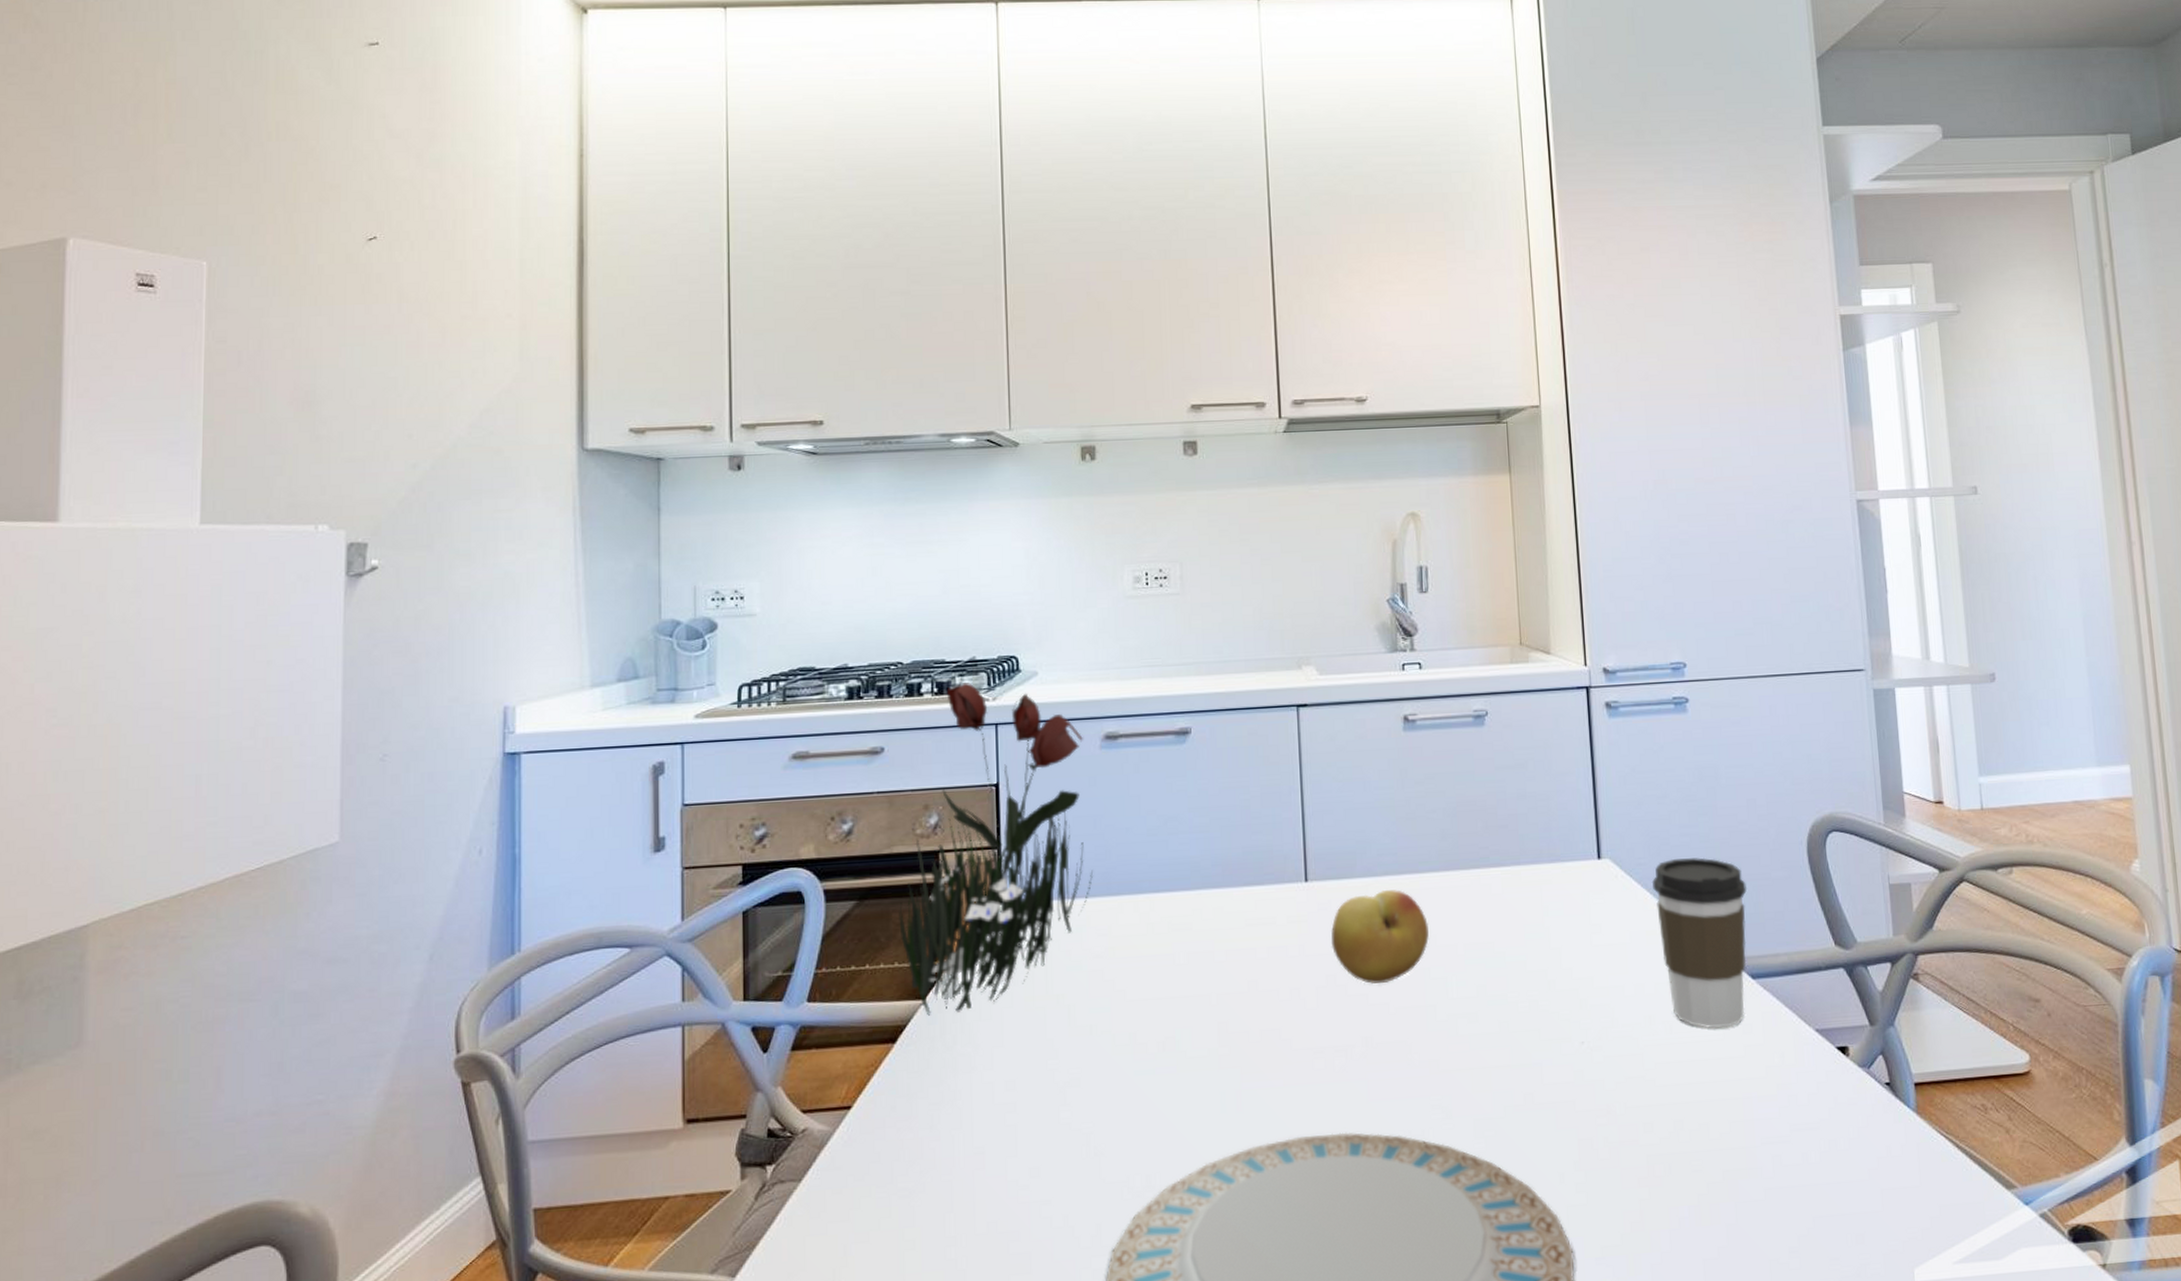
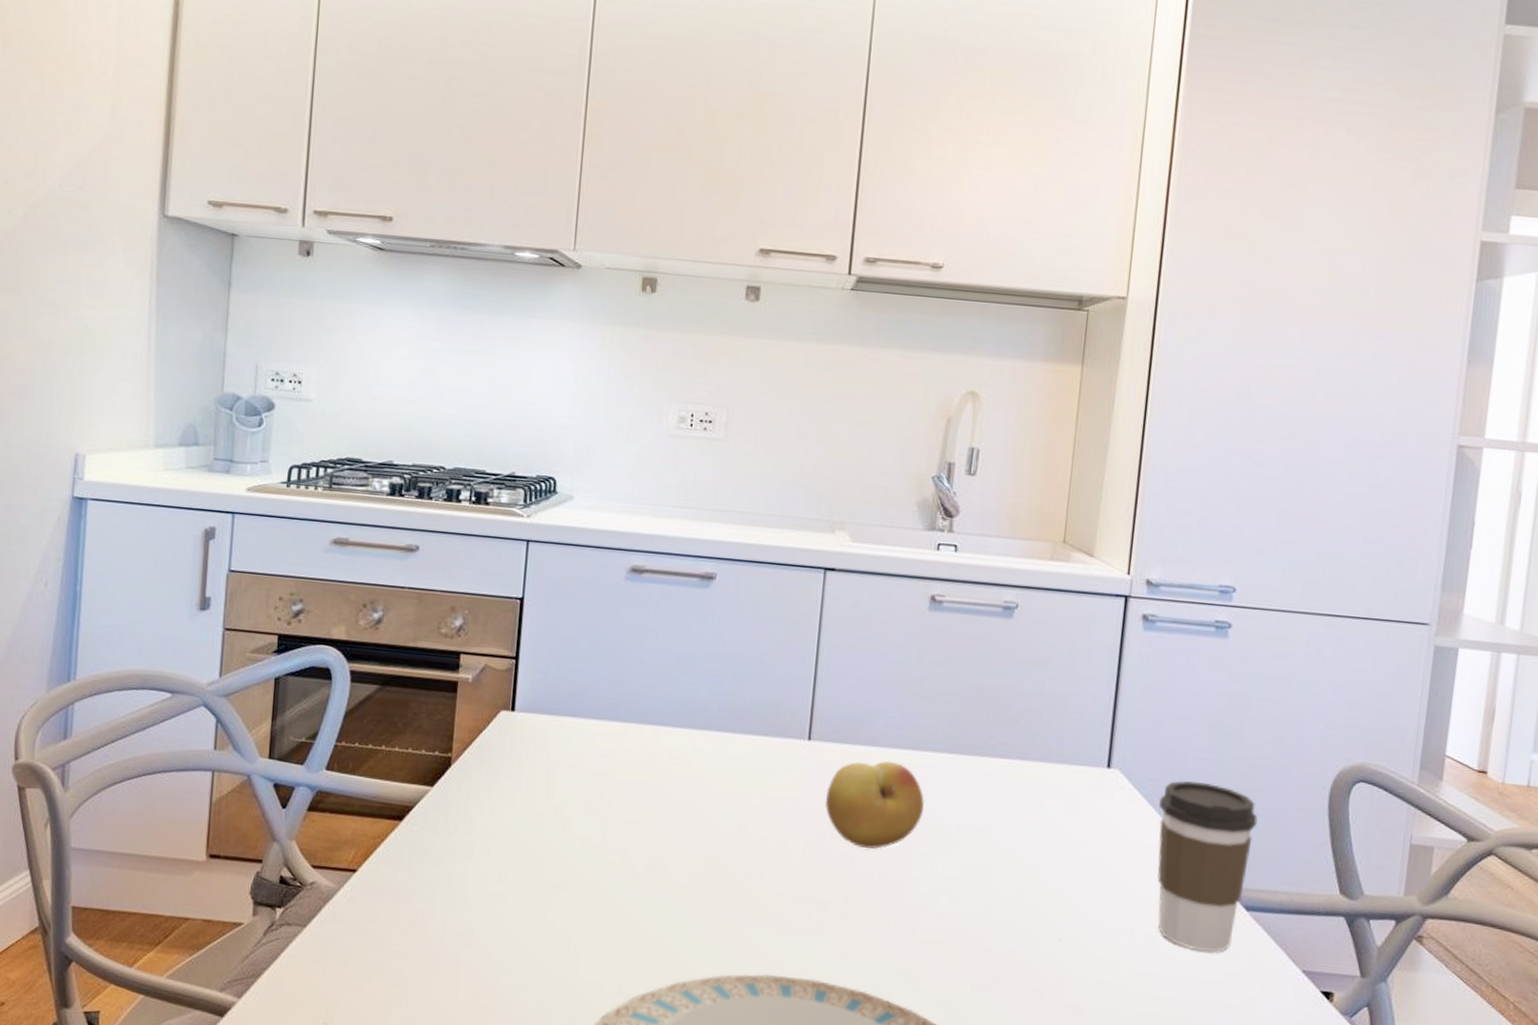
flower: present [899,680,1093,1016] -> none [416,493,610,804]

